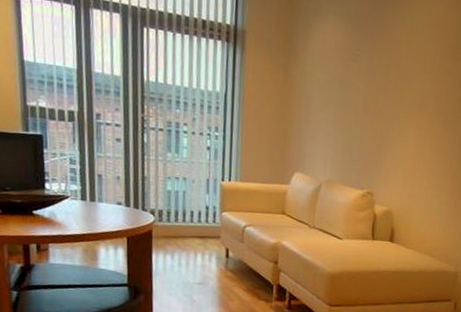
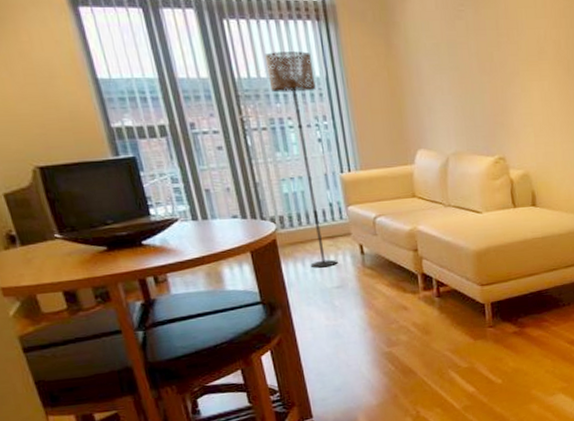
floor lamp: none [173,63,216,264] -> present [265,51,338,268]

